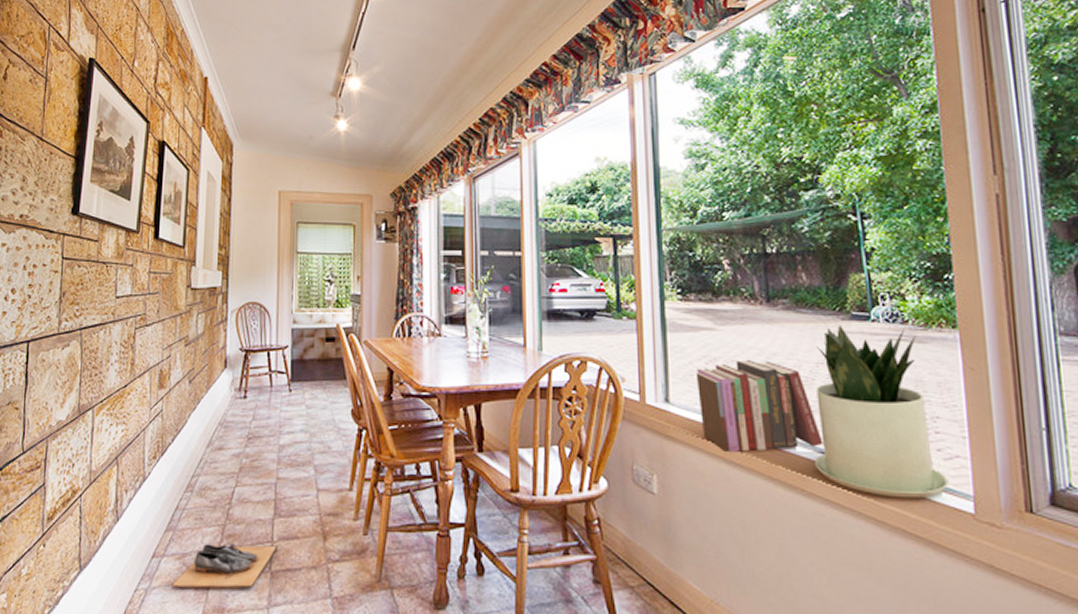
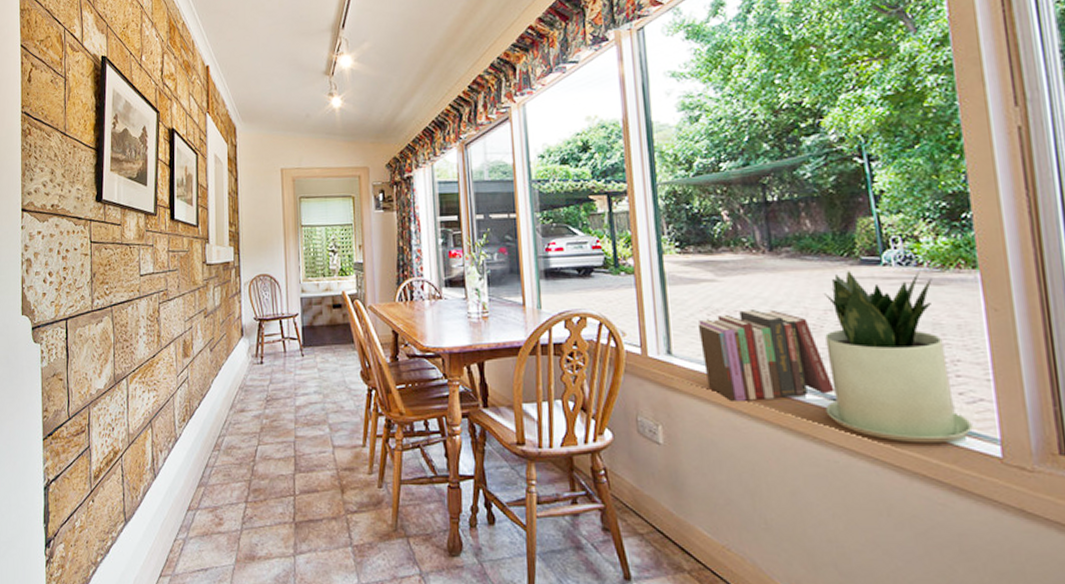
shoe: present [172,543,278,589] -> none [207,497,300,538]

